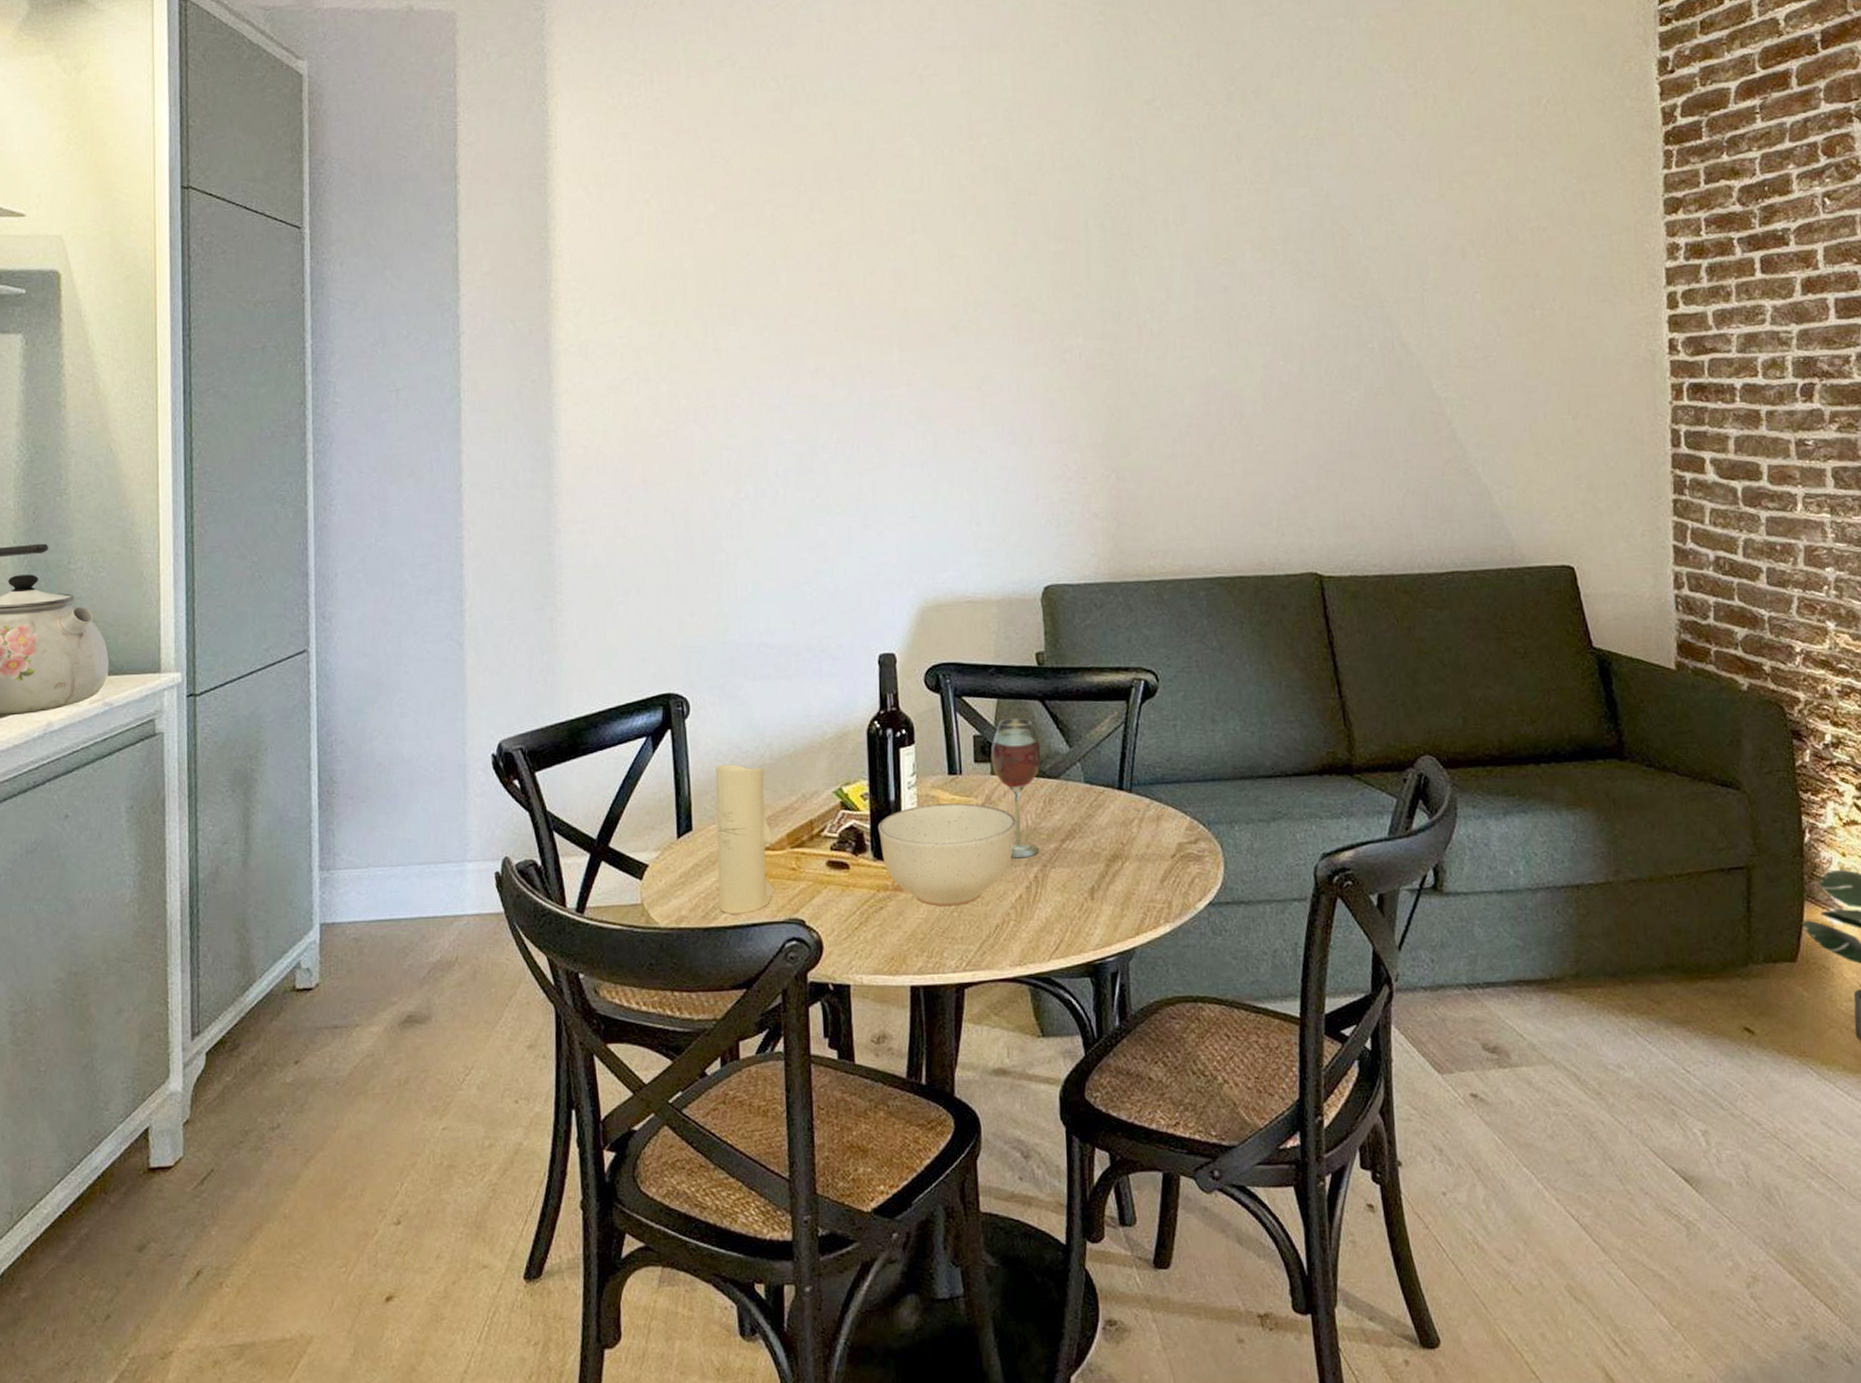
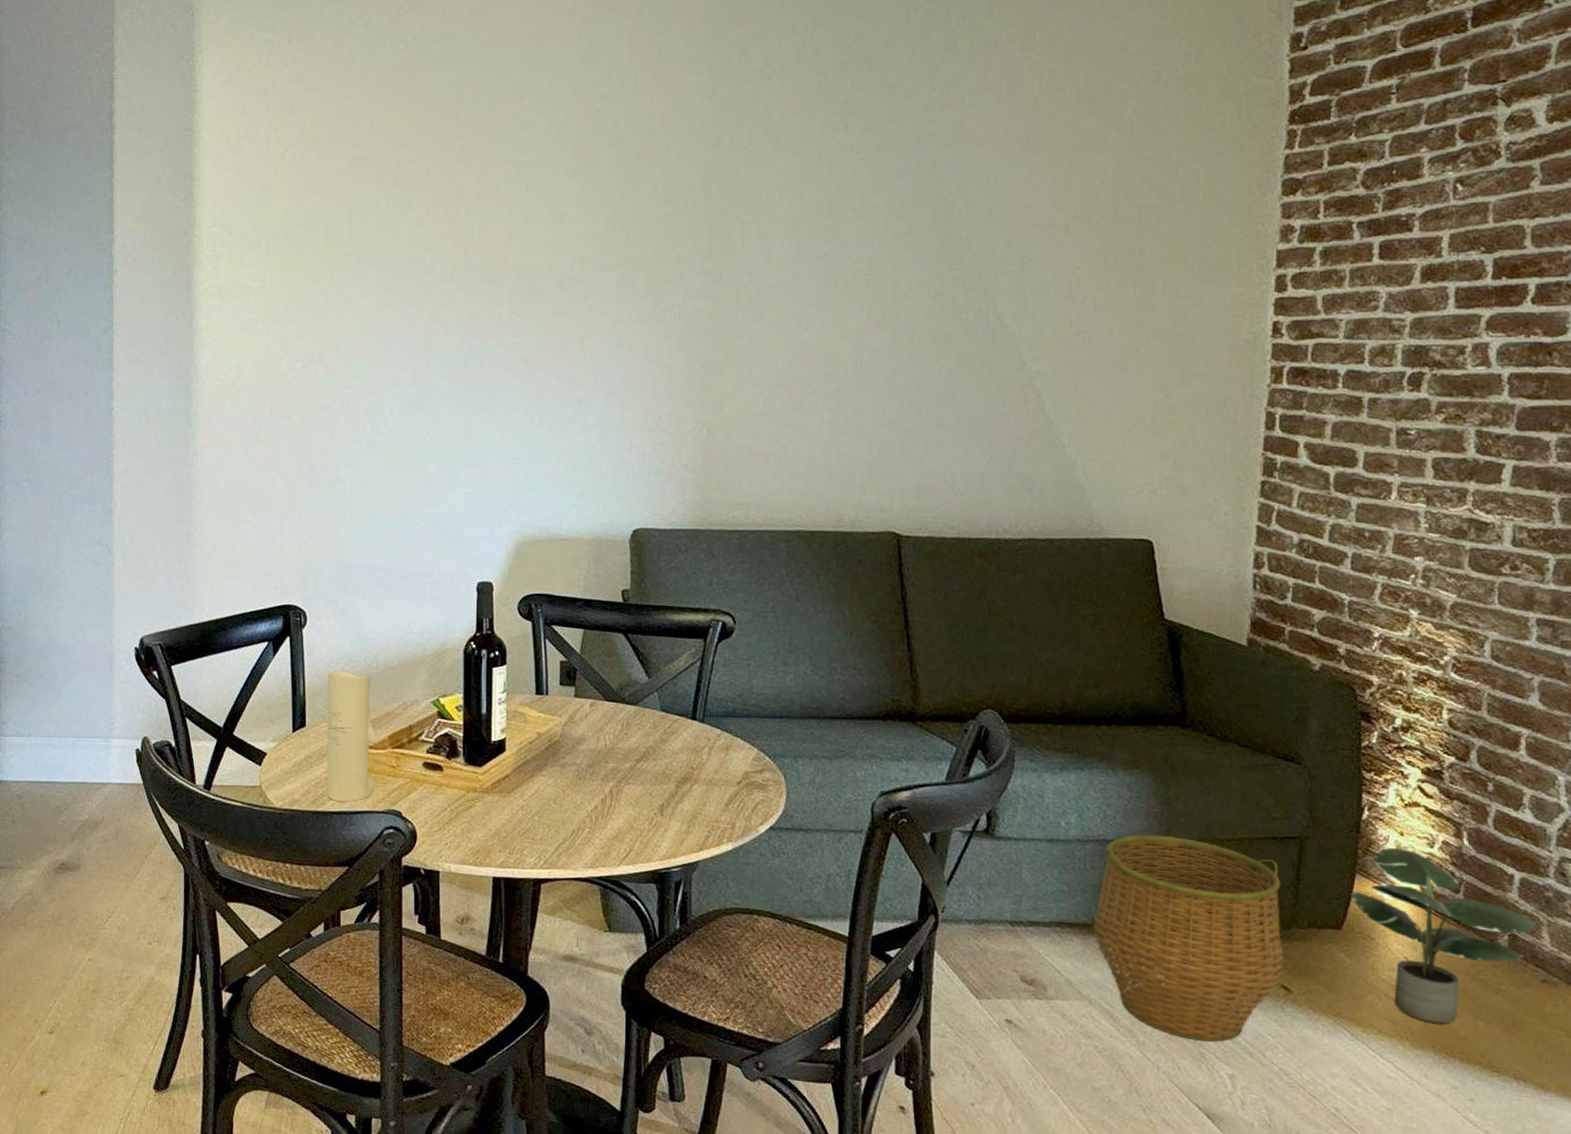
bowl: present [878,803,1016,907] -> none [470,719,595,811]
wineglass: present [991,718,1041,859] -> none [575,648,622,774]
basket: none [1551,877,1744,1097] -> present [1093,835,1283,1042]

